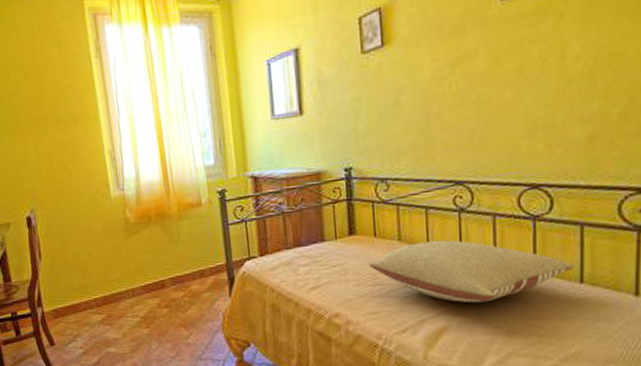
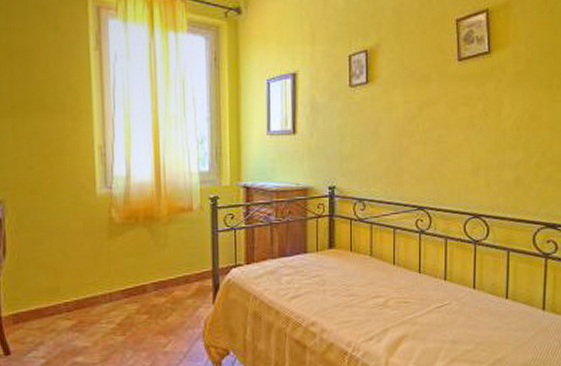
pillow: present [368,240,575,303] -> none [344,257,503,314]

